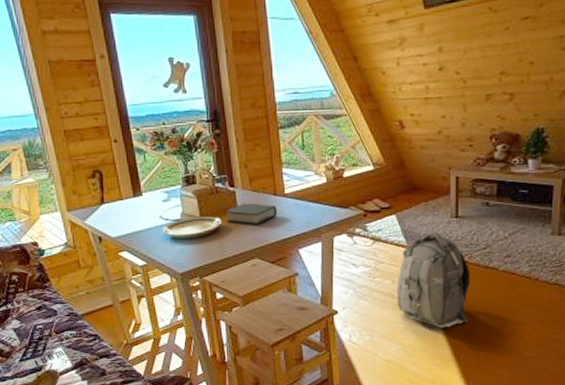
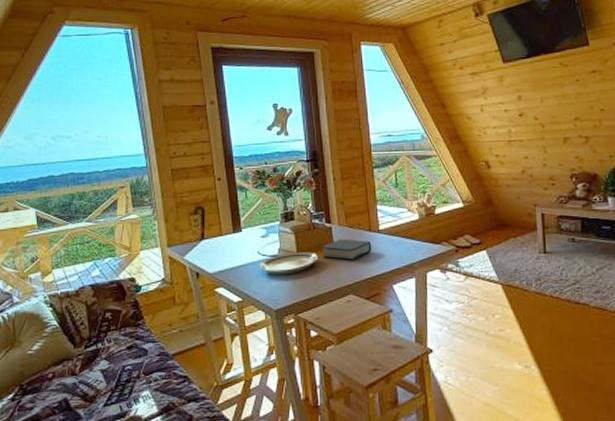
backpack: present [396,231,471,328] -> none [490,267,564,367]

